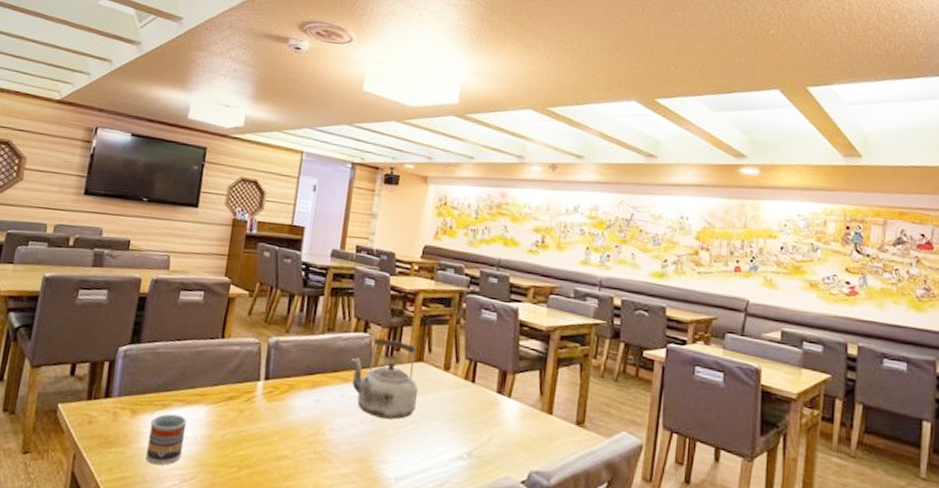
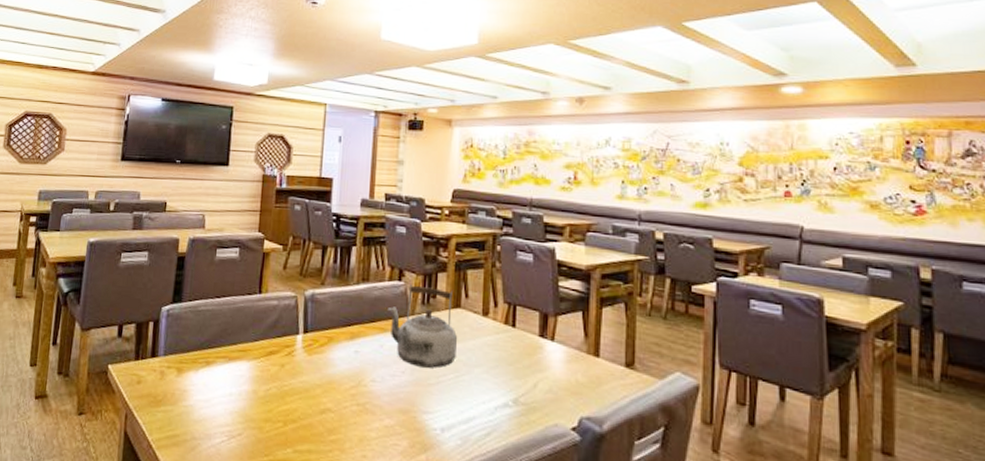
cup: present [145,414,187,465] -> none [193,371,231,422]

